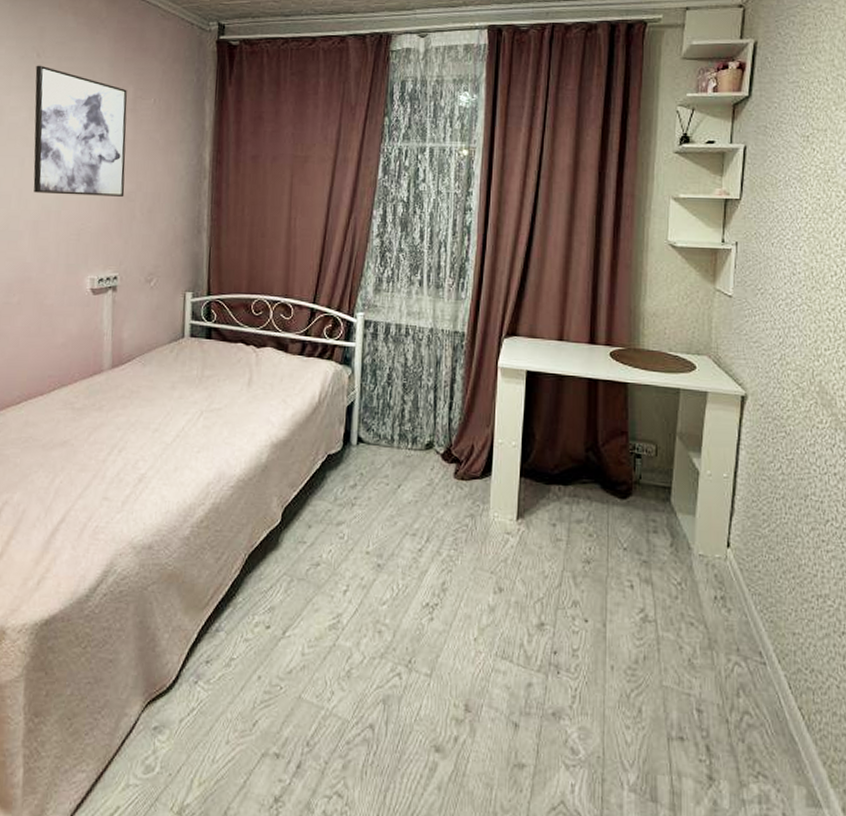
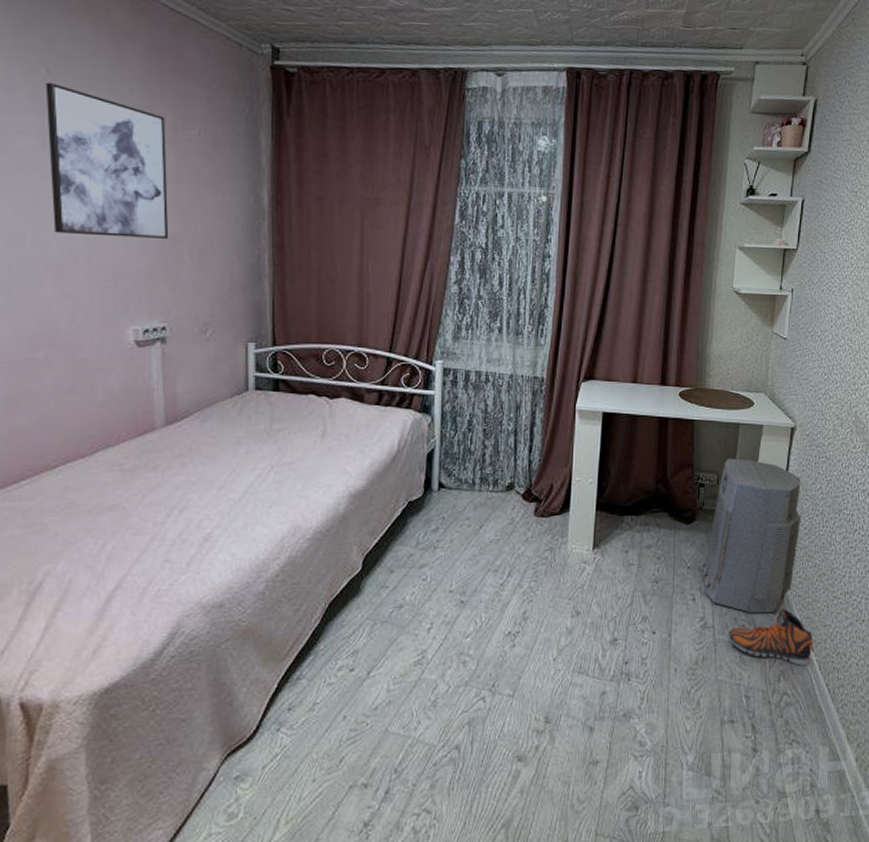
air purifier: none [640,427,758,612] -> present [701,458,801,614]
sneaker: none [674,608,780,680] -> present [728,609,814,666]

